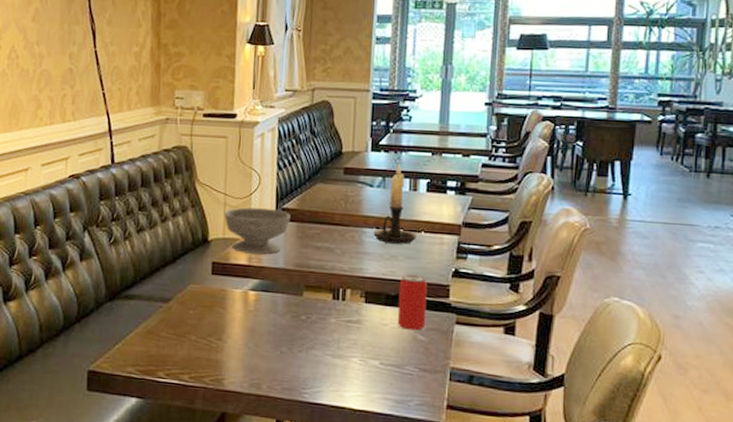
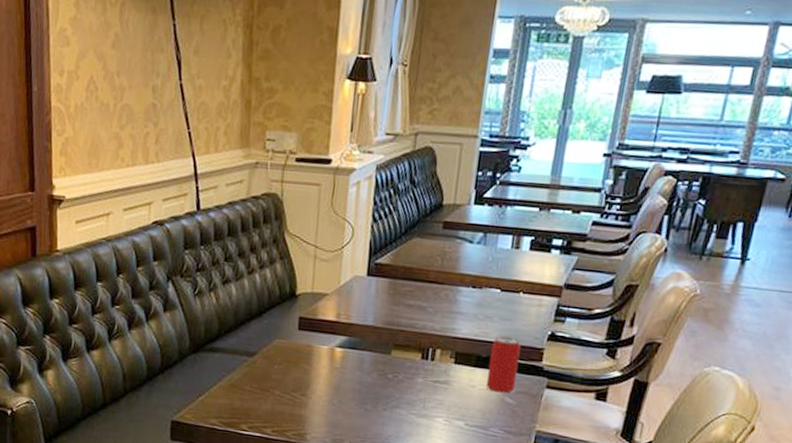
bowl: present [224,207,290,255] -> none [313,261,383,311]
candle holder: present [373,163,417,244] -> none [469,218,515,305]

